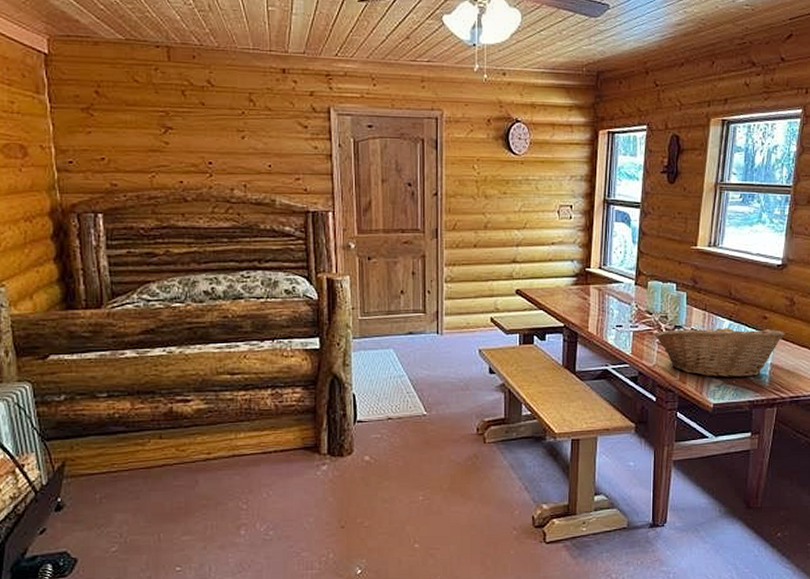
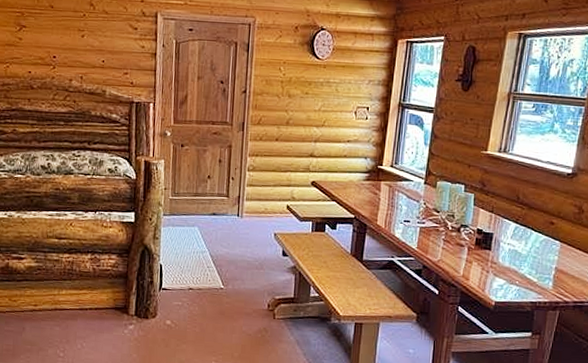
fruit basket: present [654,323,785,378] -> none [440,225,572,279]

